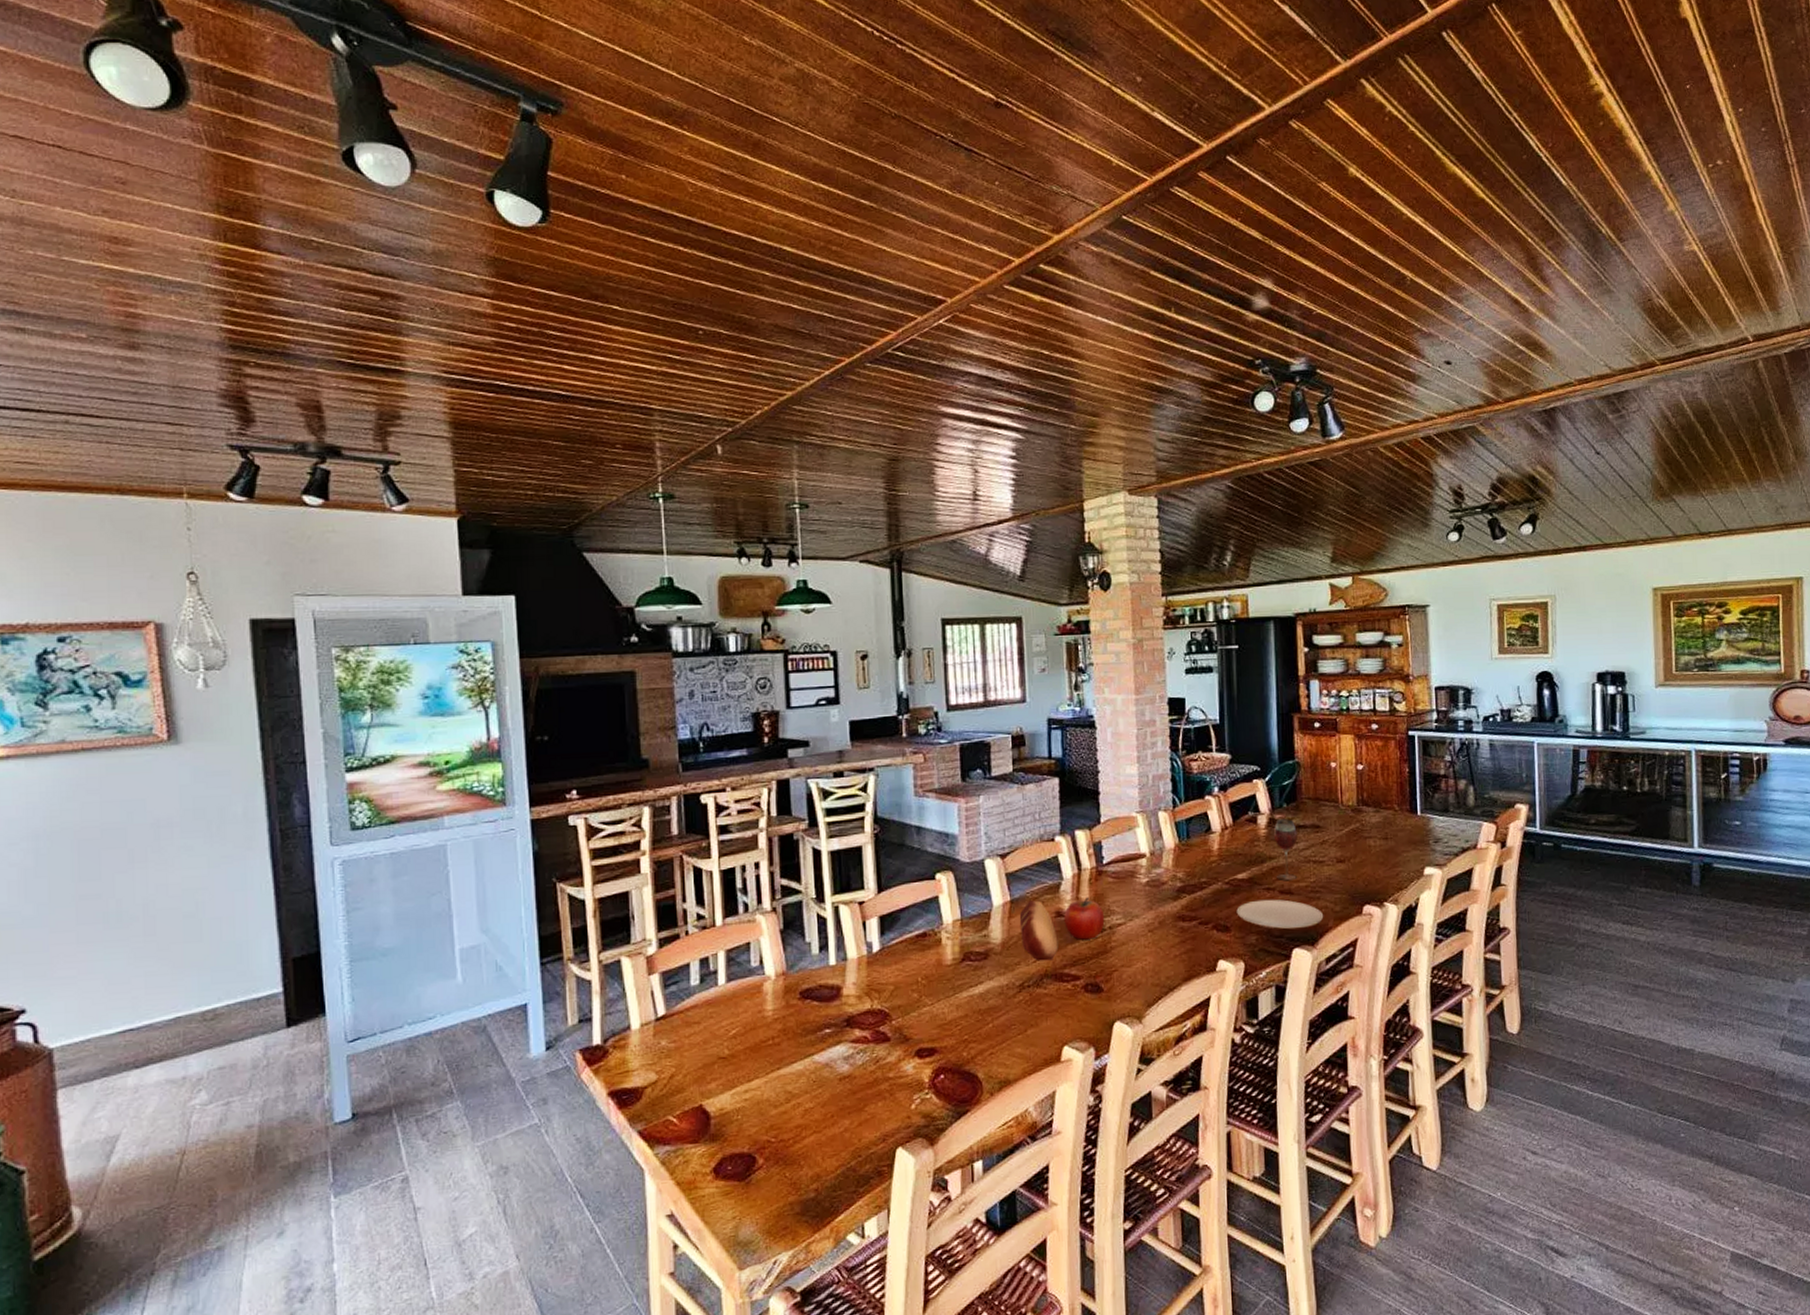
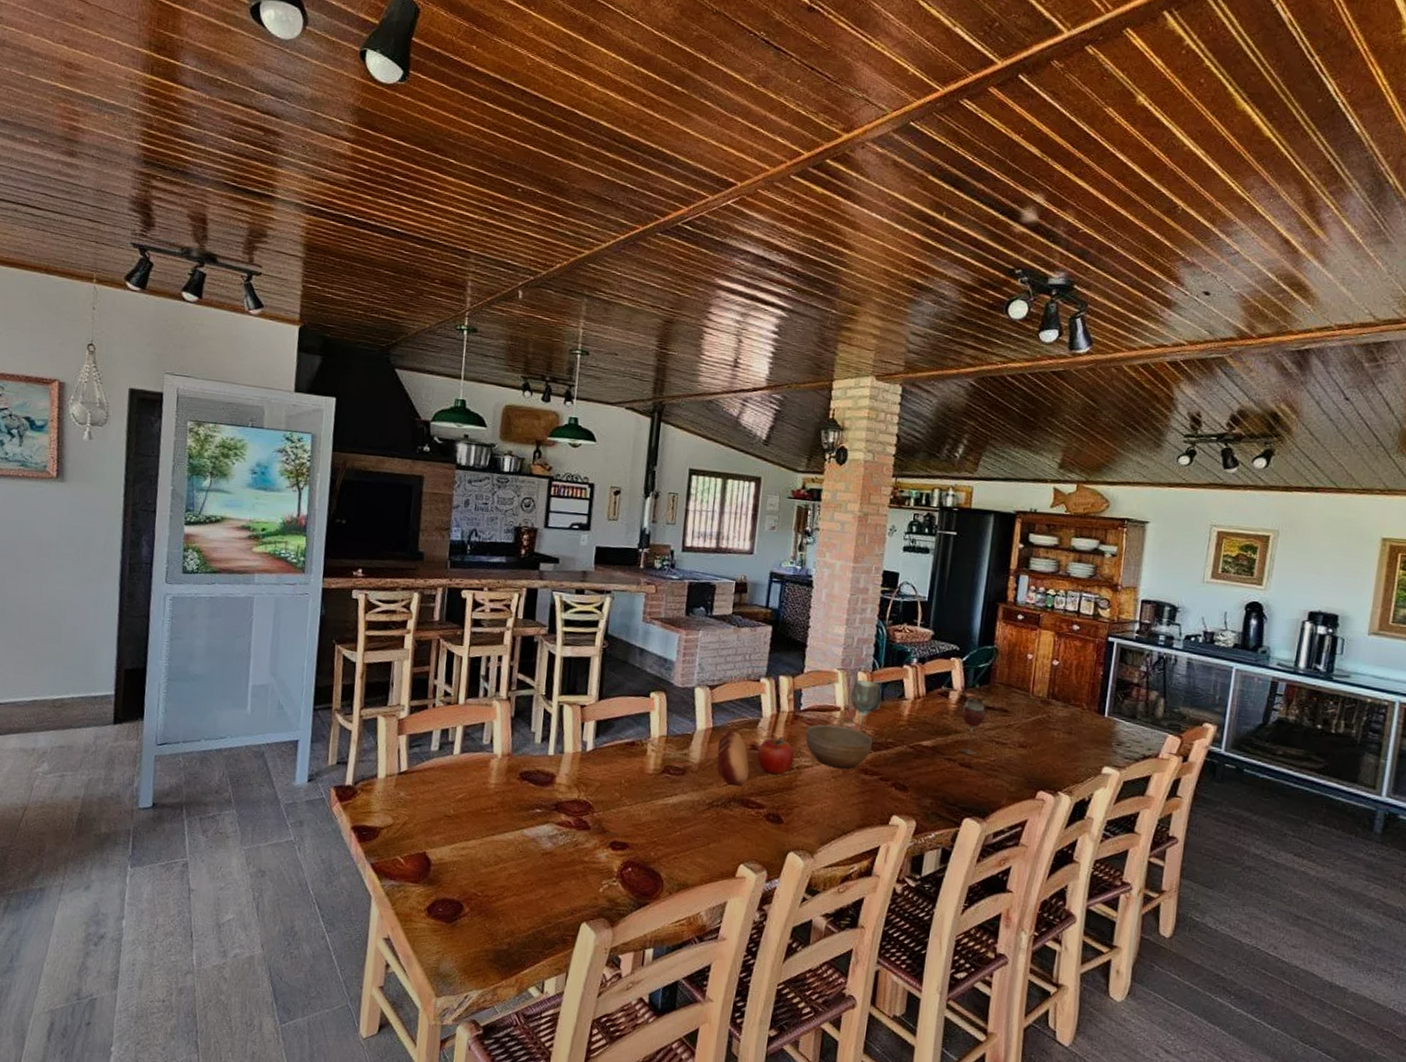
bowl: none [1113,873,1185,920] -> present [805,724,872,769]
wine glass: none [1152,819,1188,885] -> present [848,679,882,742]
plate: present [1236,899,1324,930] -> none [916,767,999,801]

